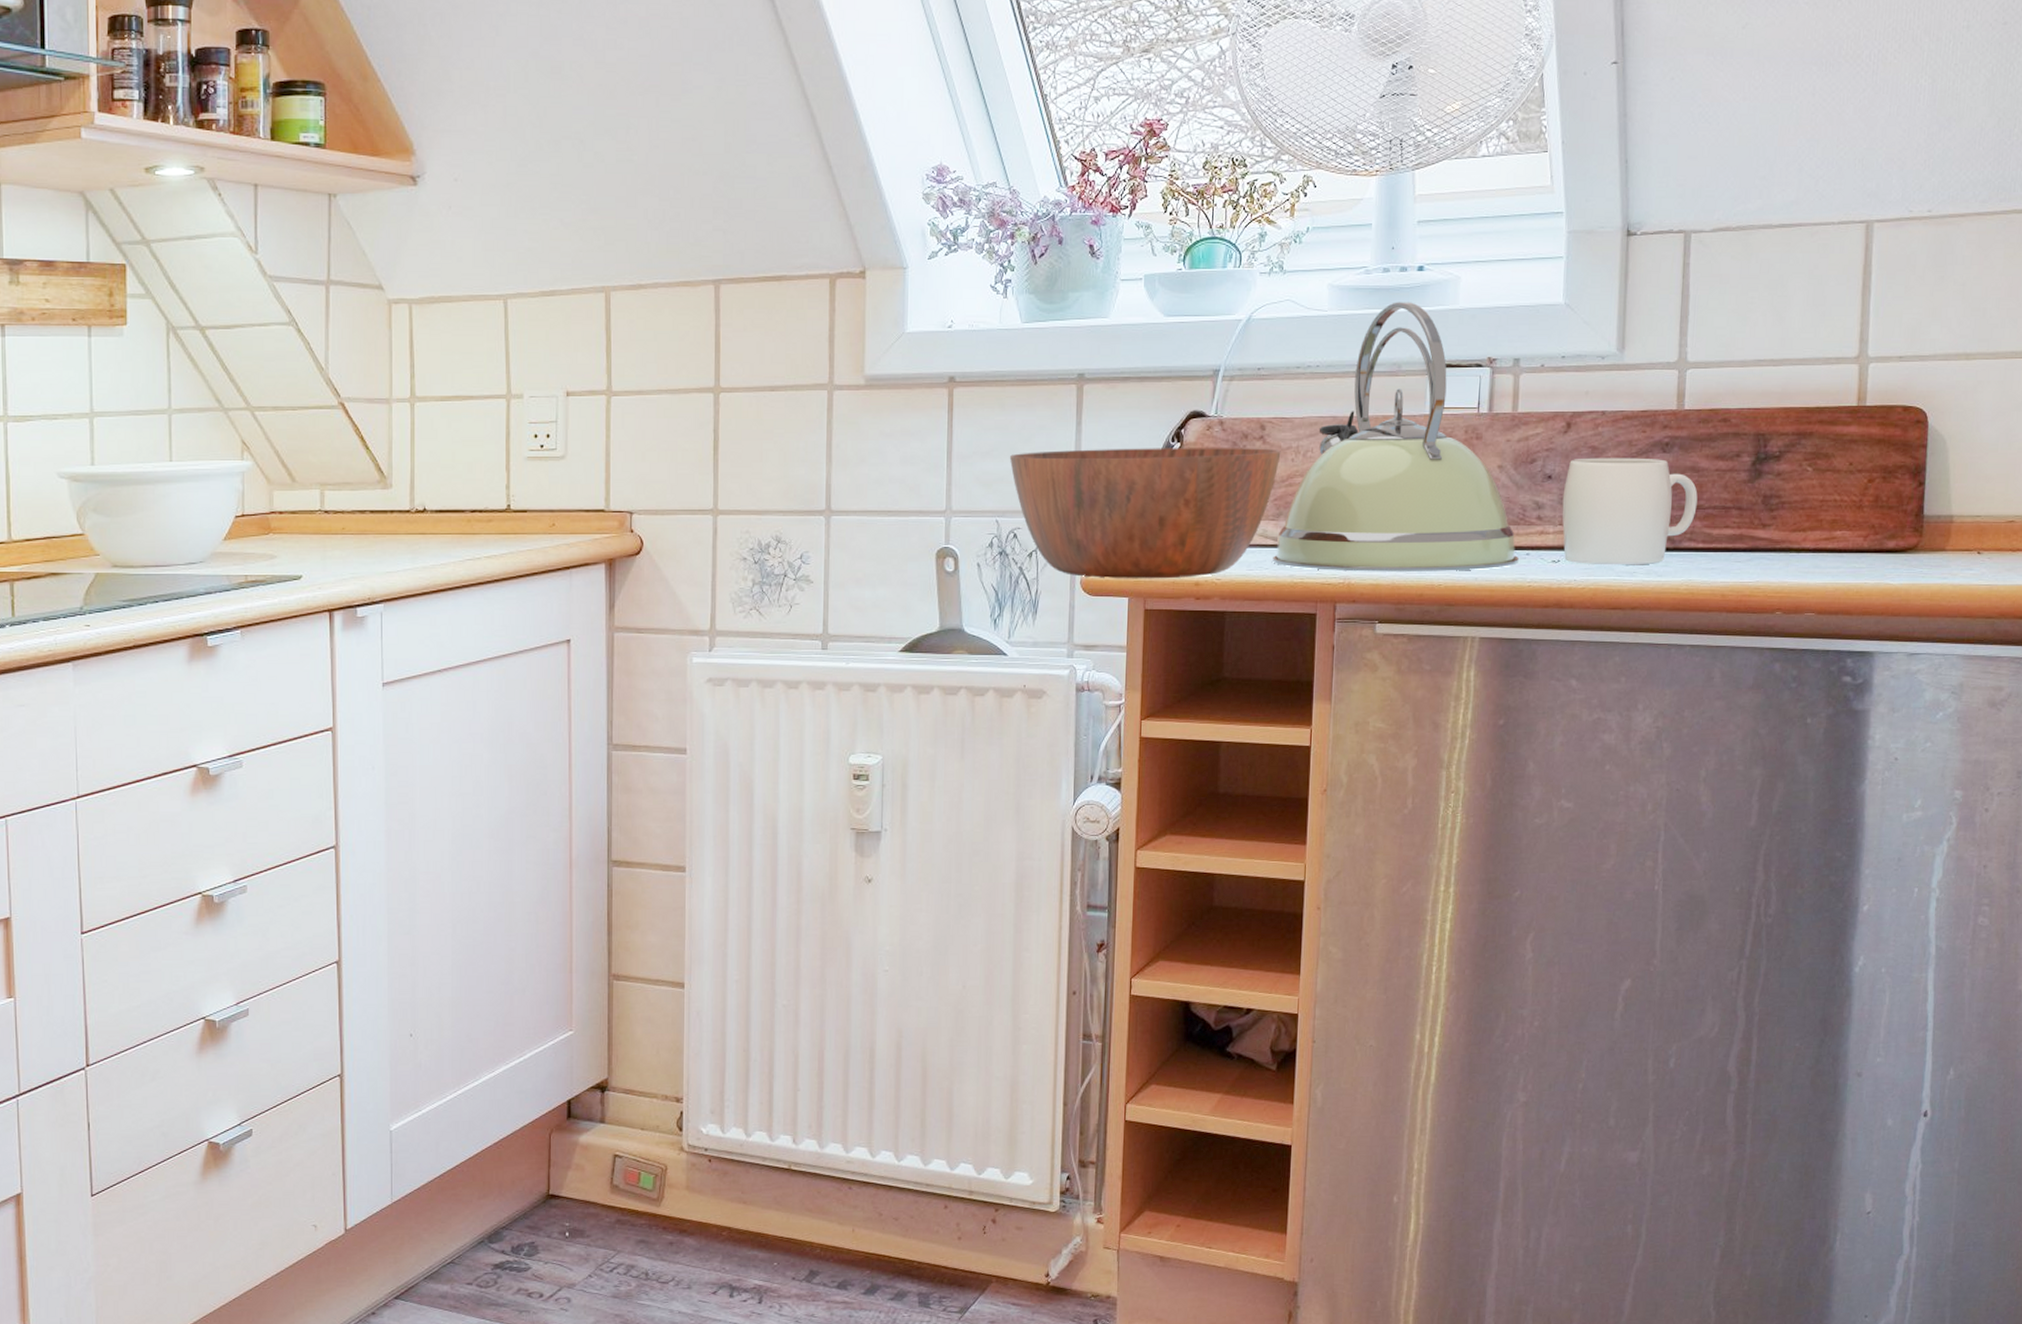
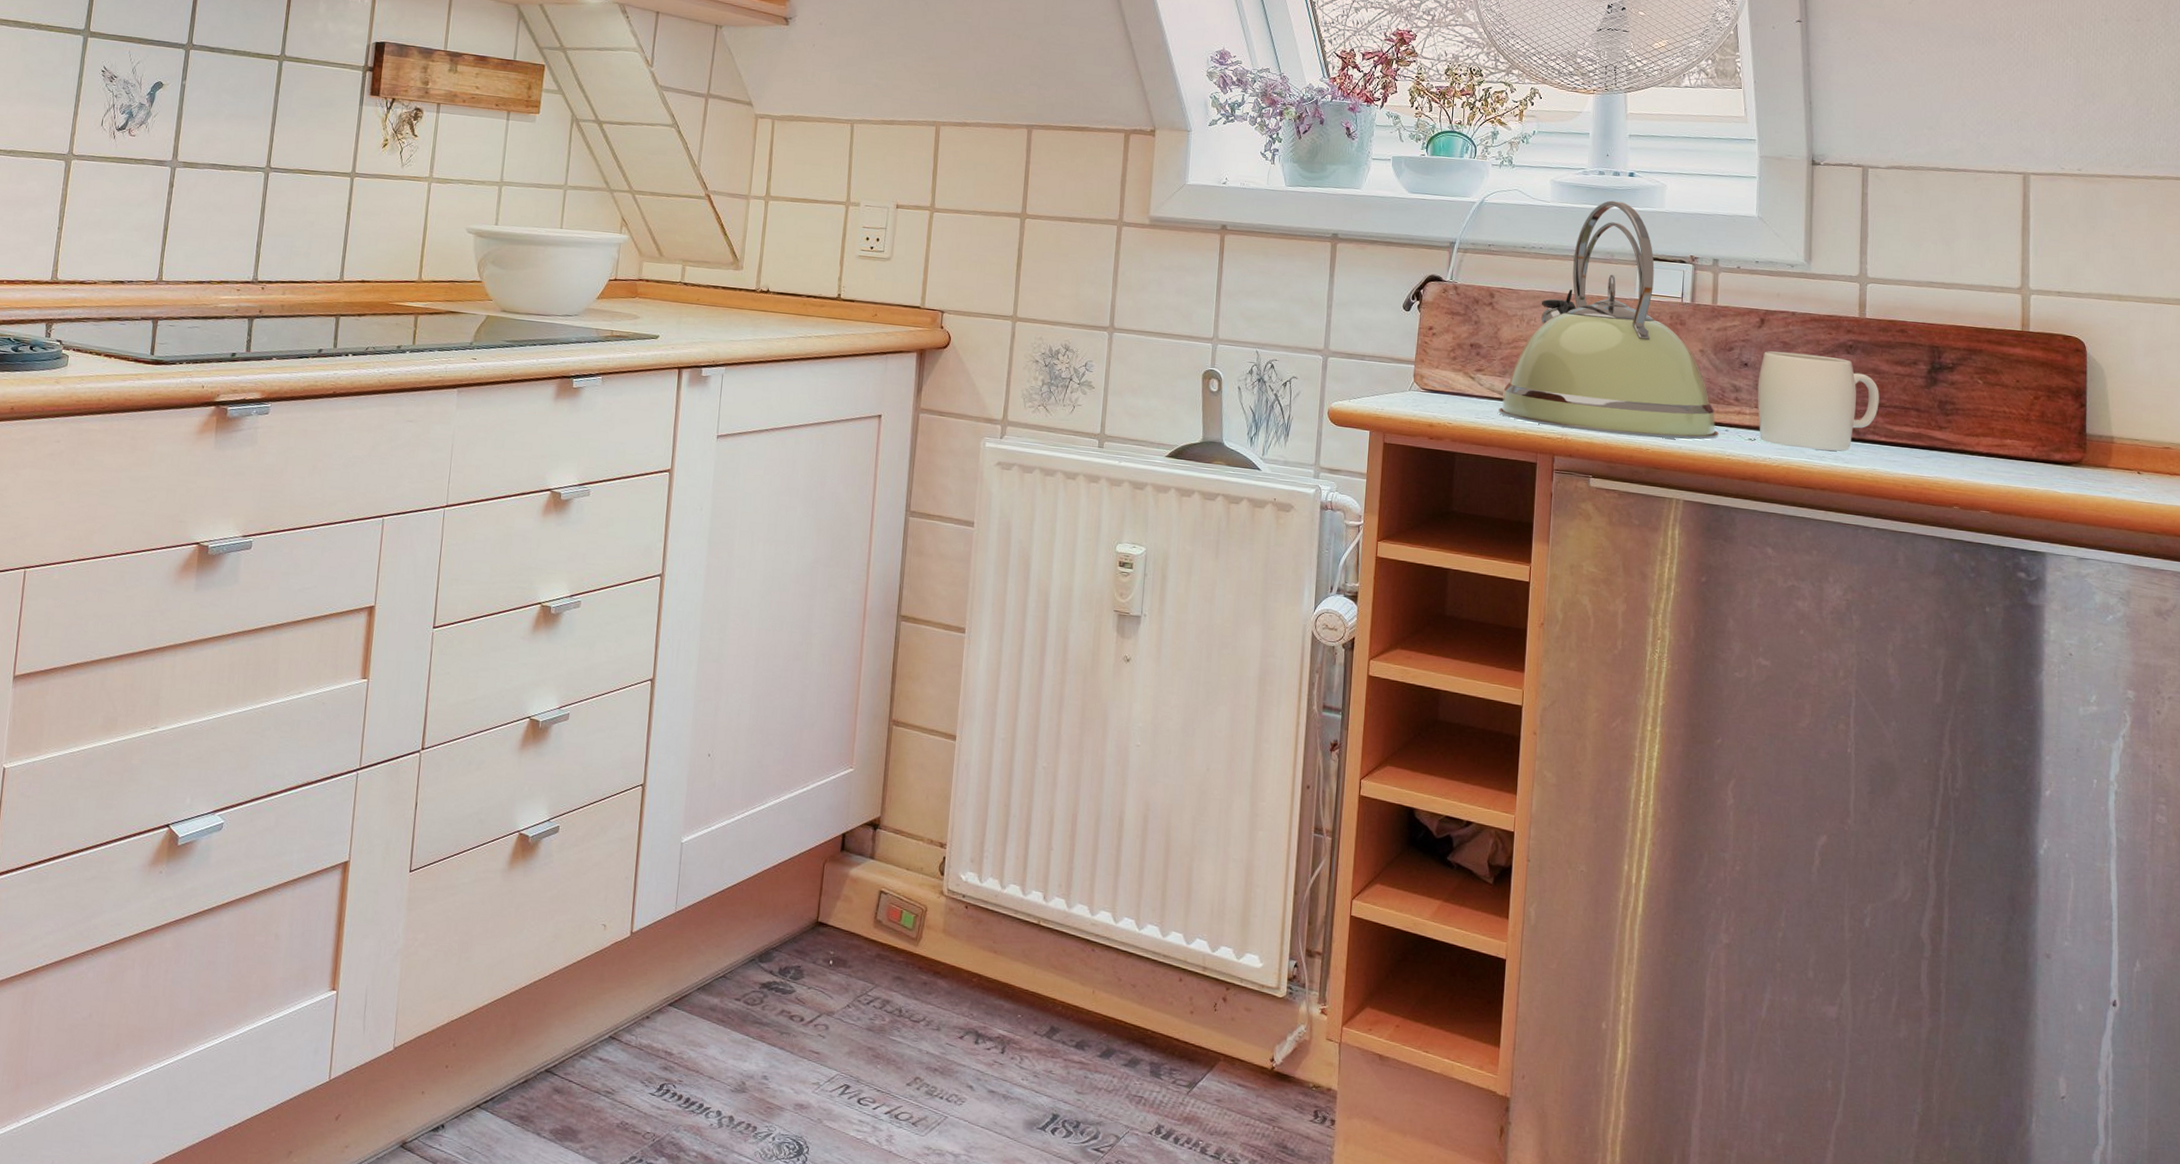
bowl: present [1009,448,1281,579] -> none [1270,295,1508,419]

